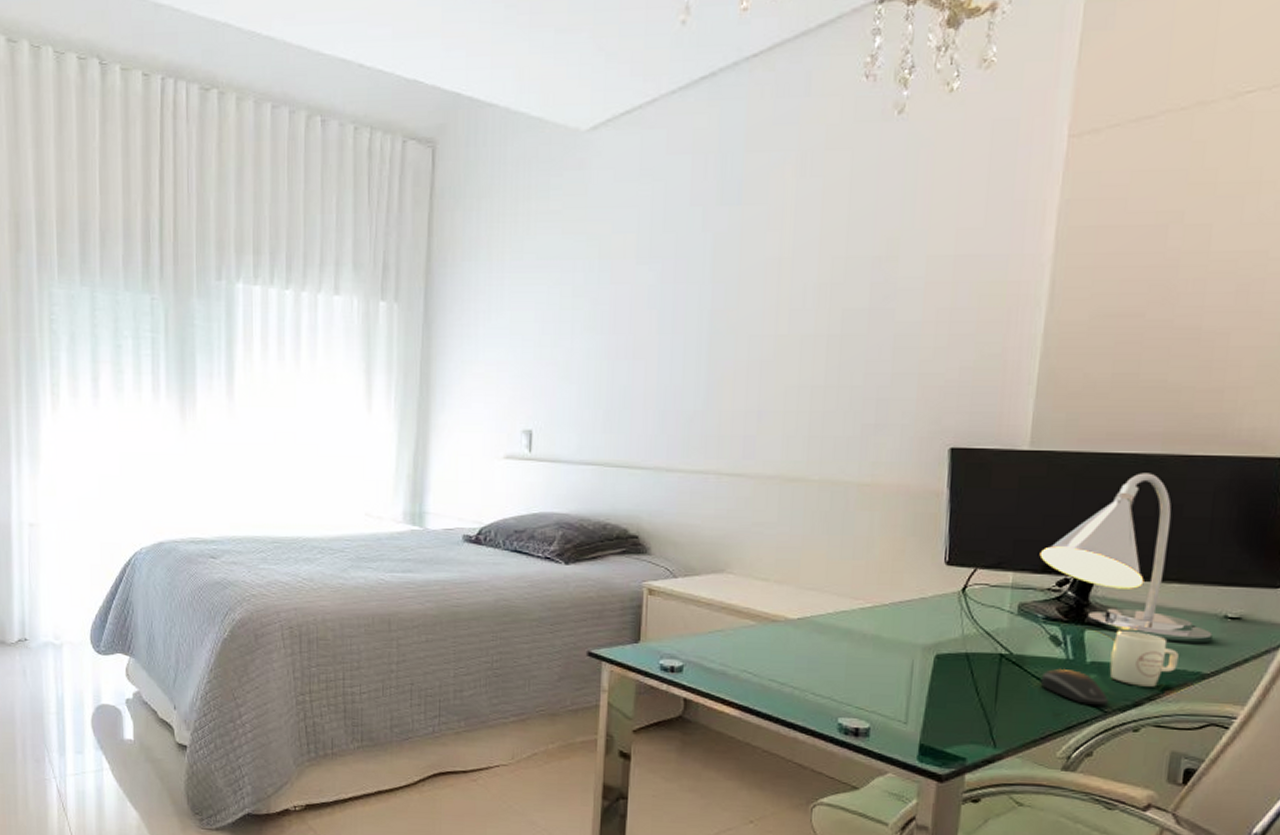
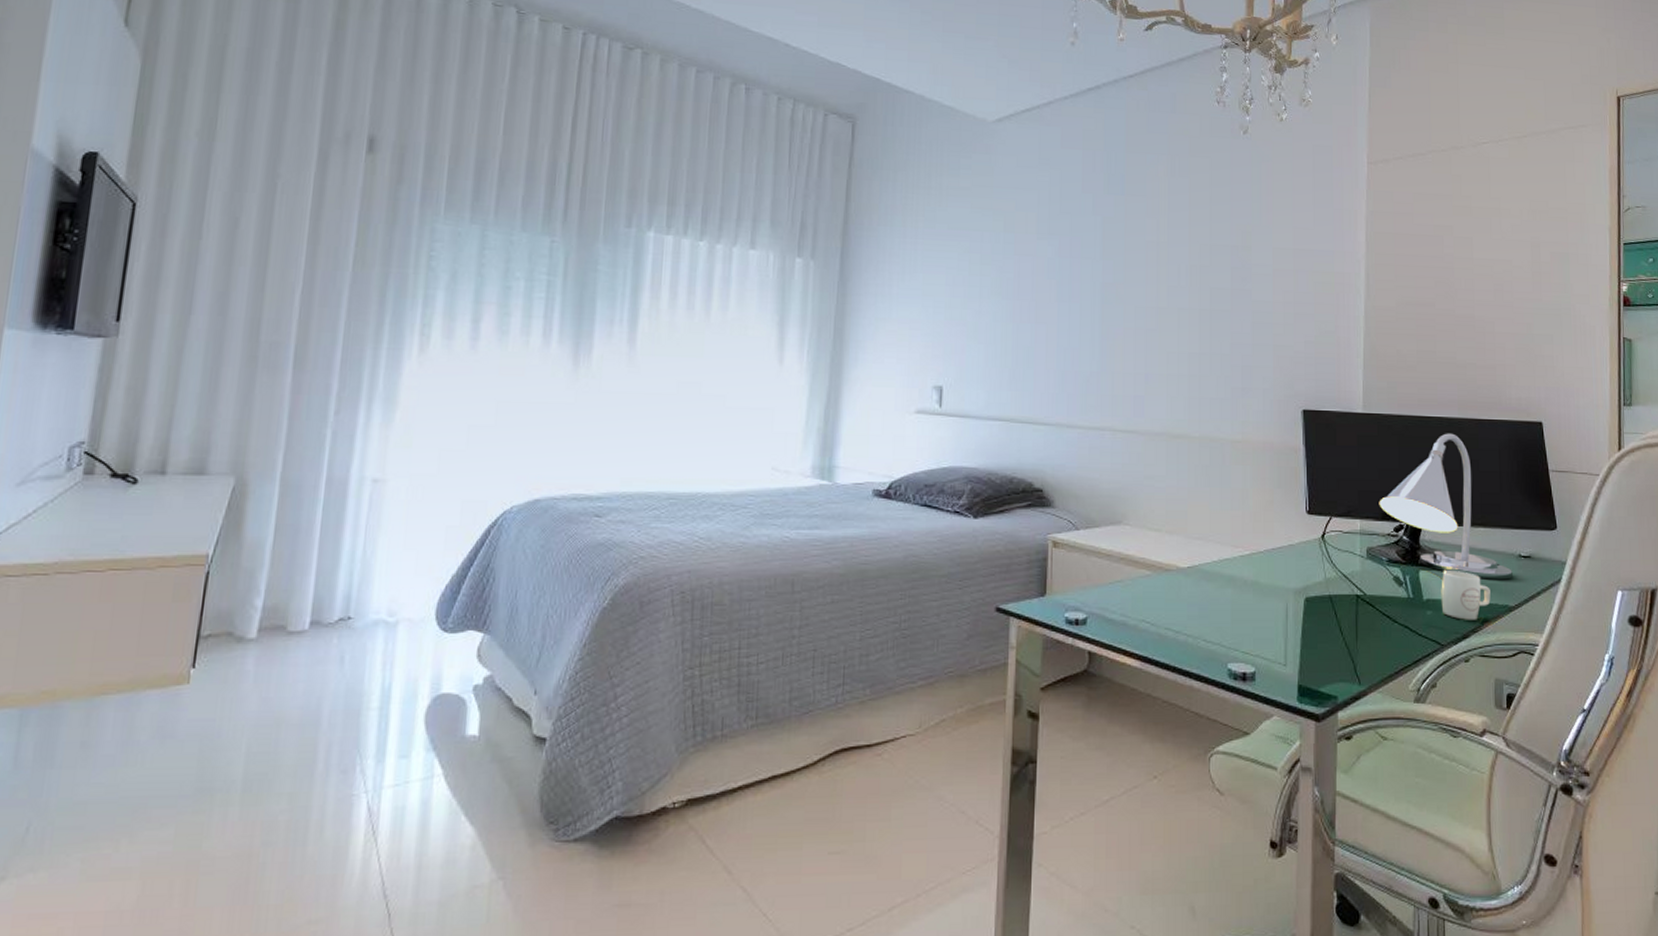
computer mouse: present [1040,669,1108,707] -> none [1390,607,1443,640]

